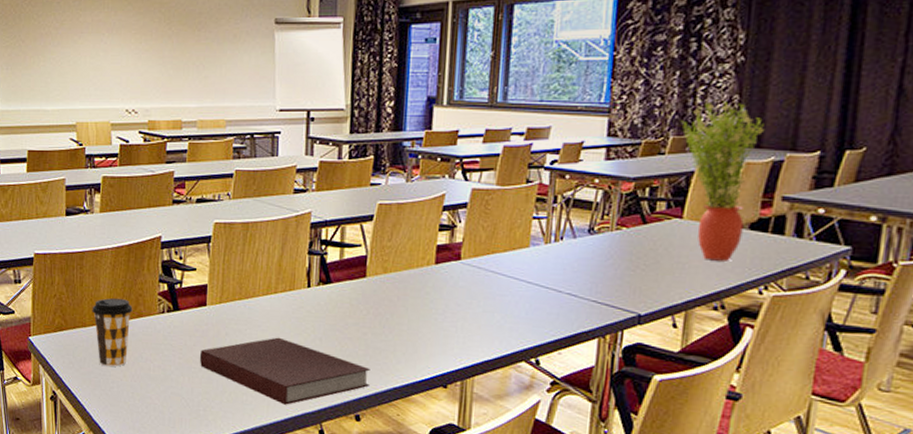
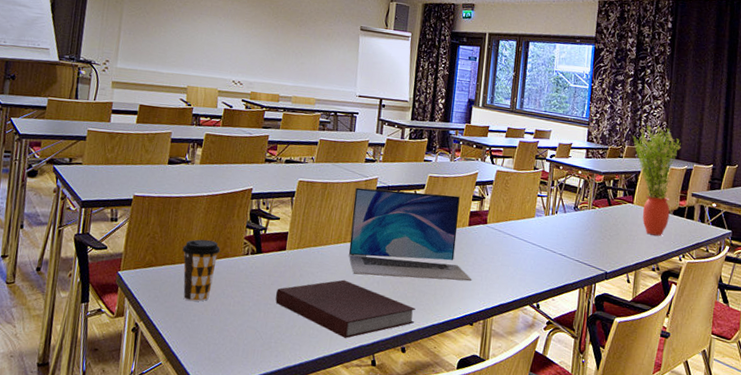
laptop: none [281,225,443,334] -> present [348,187,472,282]

